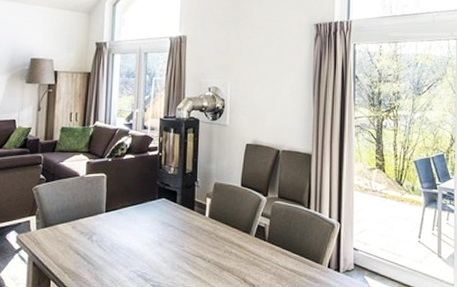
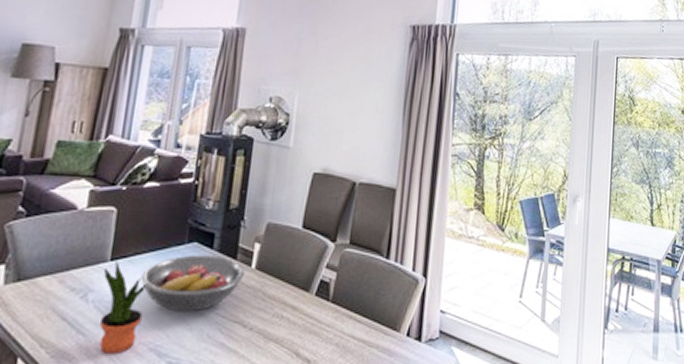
potted plant: none [101,213,131,278] -> present [99,261,146,353]
fruit bowl: none [127,207,201,249] -> present [141,255,245,312]

